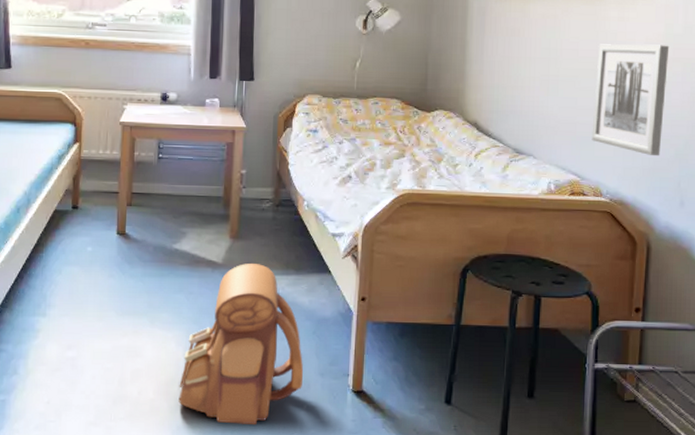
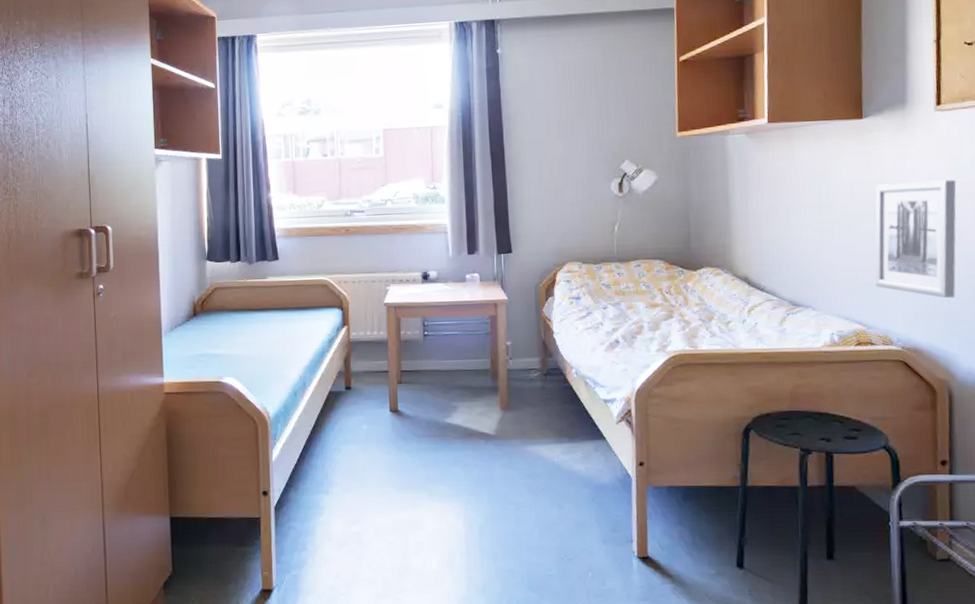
backpack: present [178,264,304,426] -> none [462,434,586,594]

